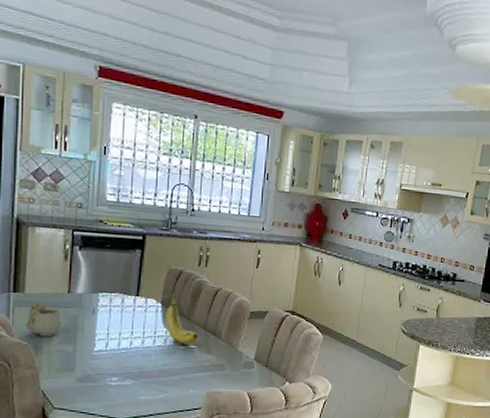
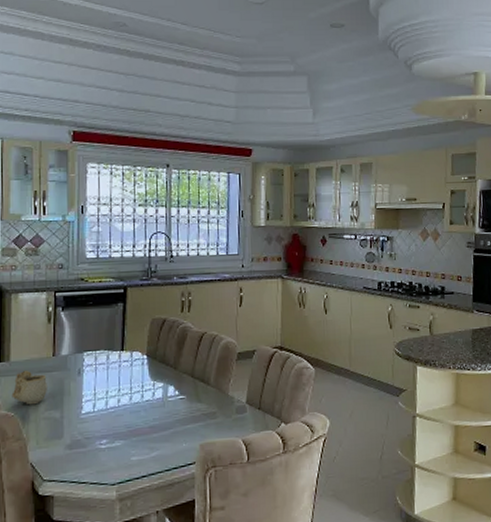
banana: present [165,292,199,345] -> none [151,342,188,396]

